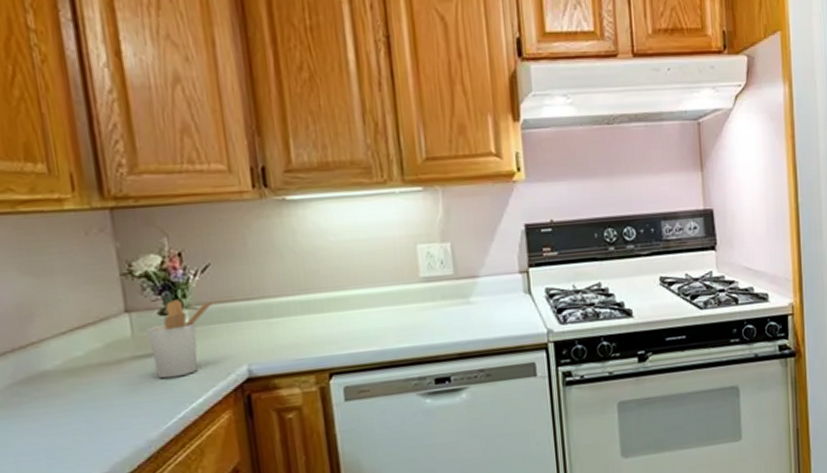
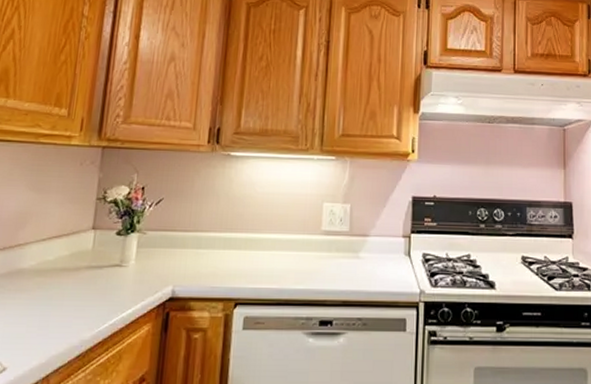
utensil holder: present [146,299,214,379] -> none [102,224,159,289]

